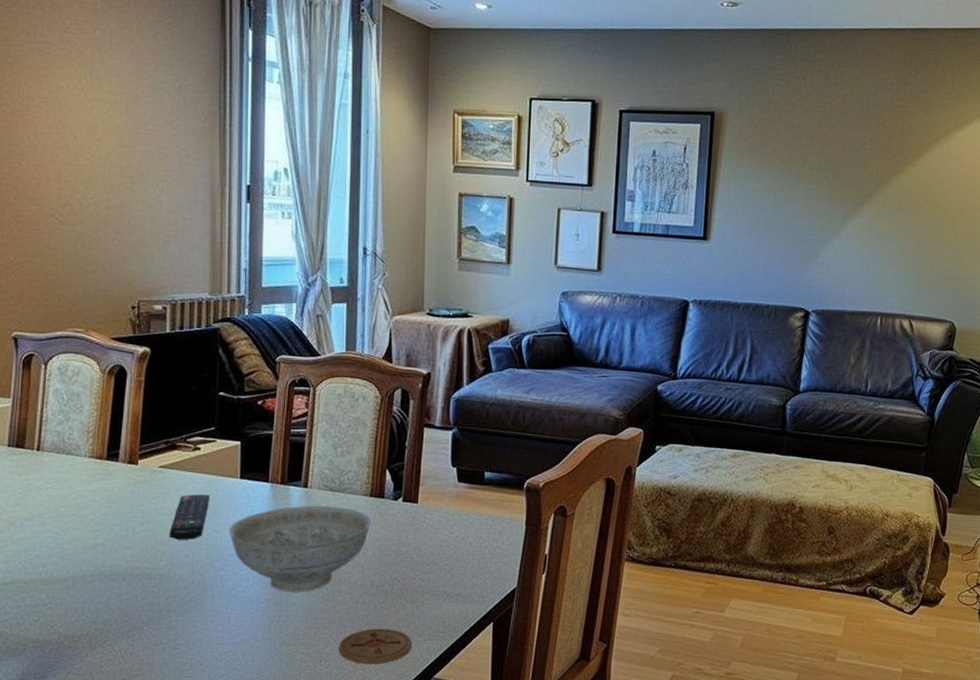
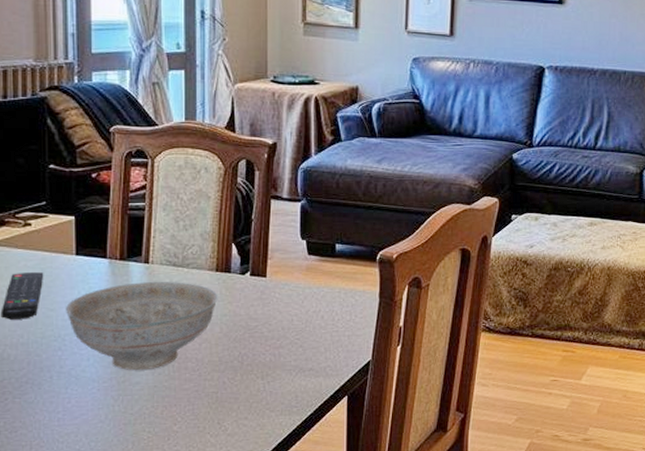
coaster: present [338,628,413,664] -> none [187,404,264,441]

